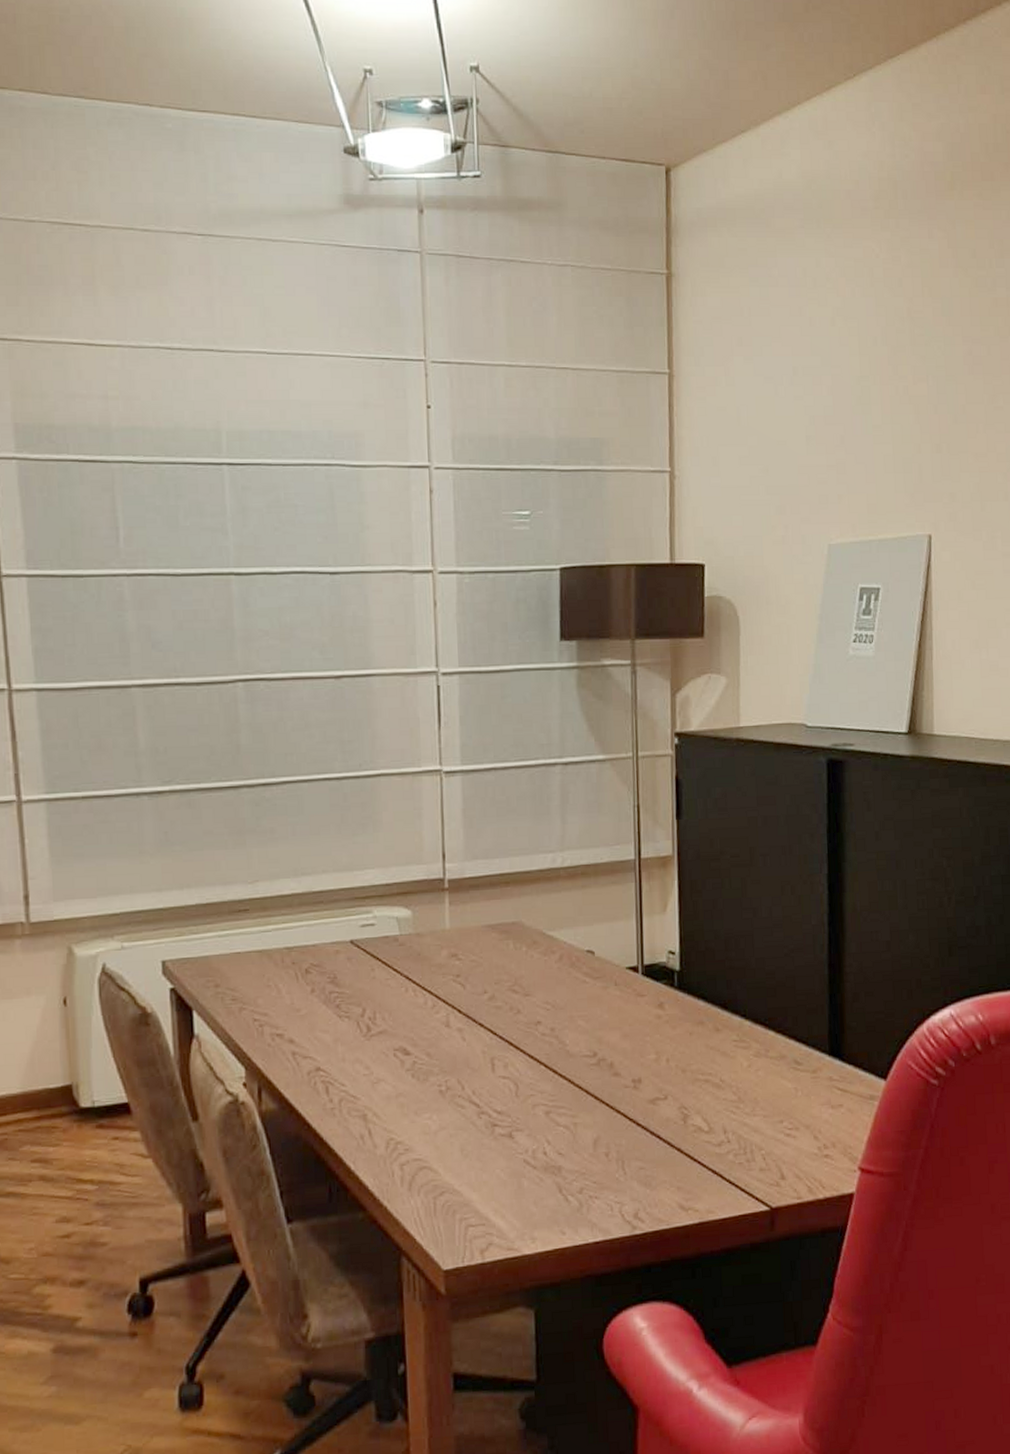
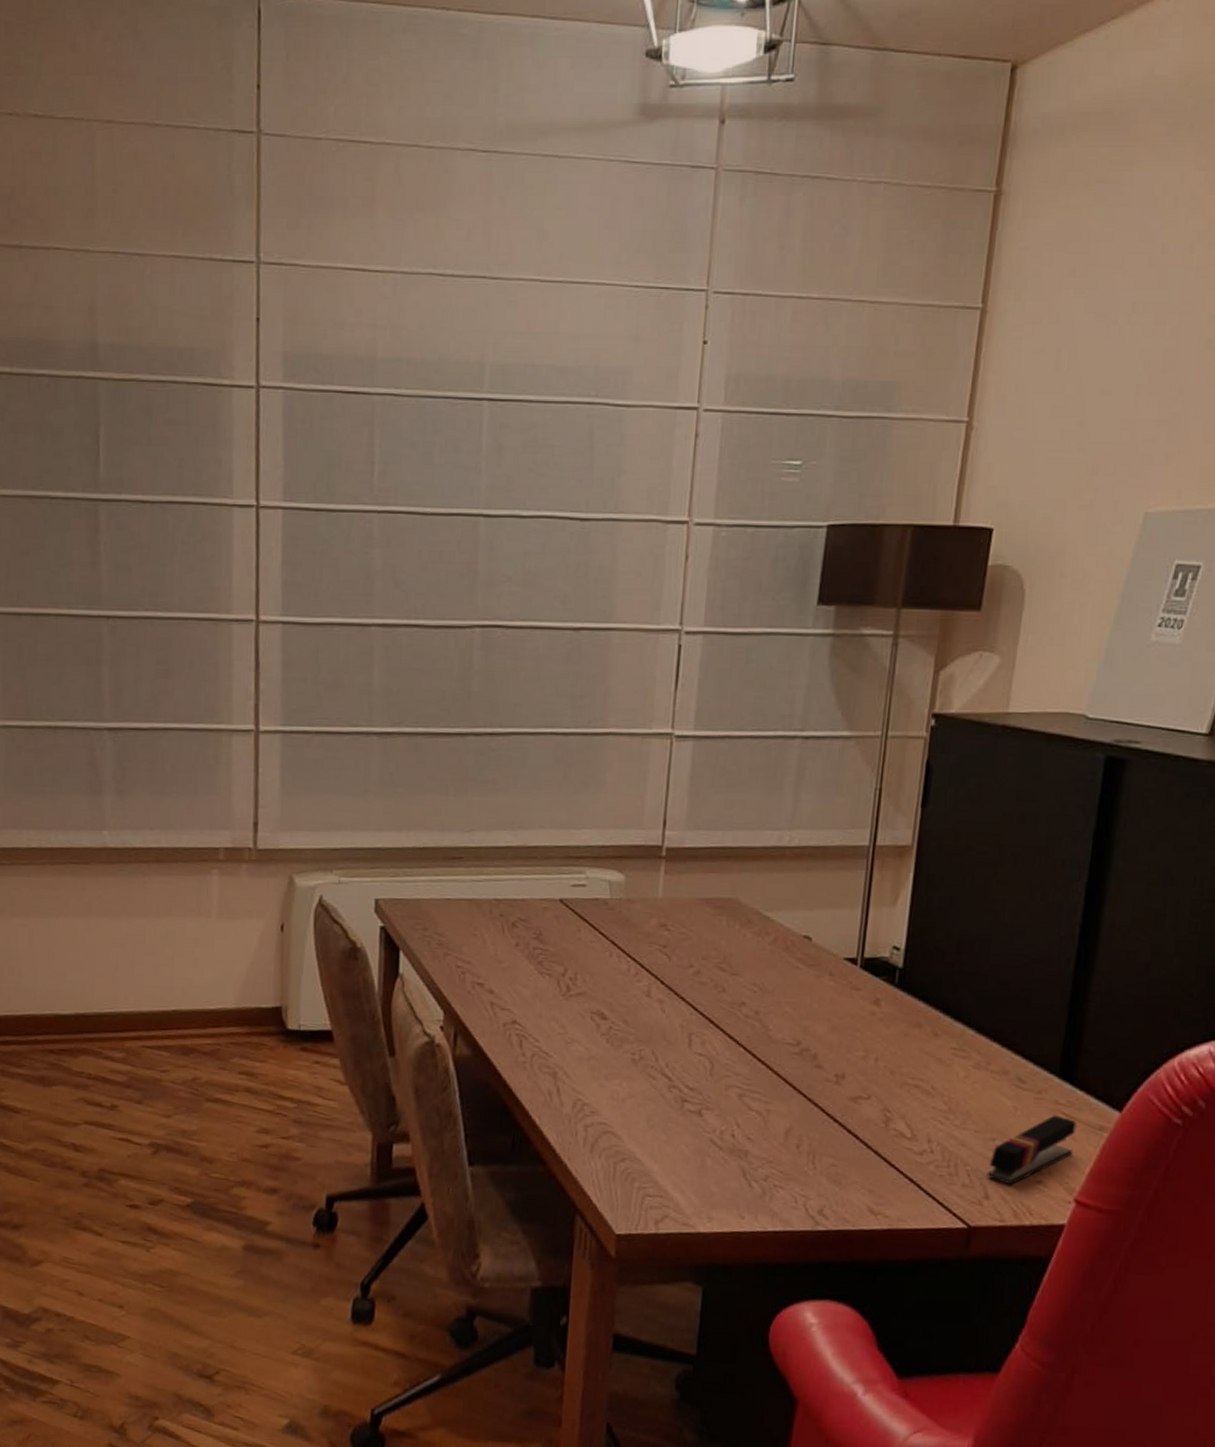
stapler: none [780,1091,852,1163] -> present [987,1115,1077,1185]

